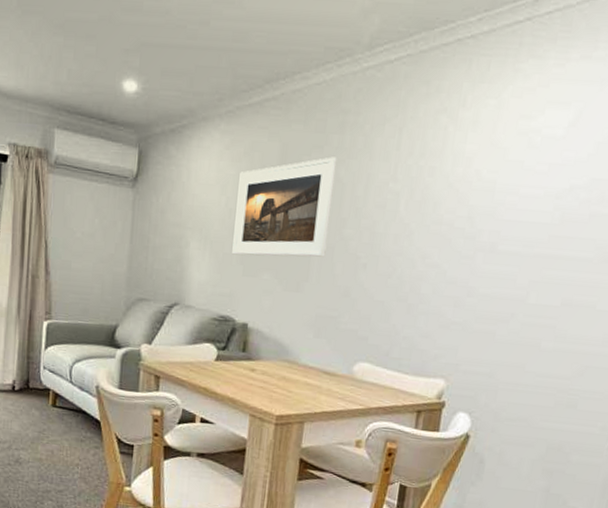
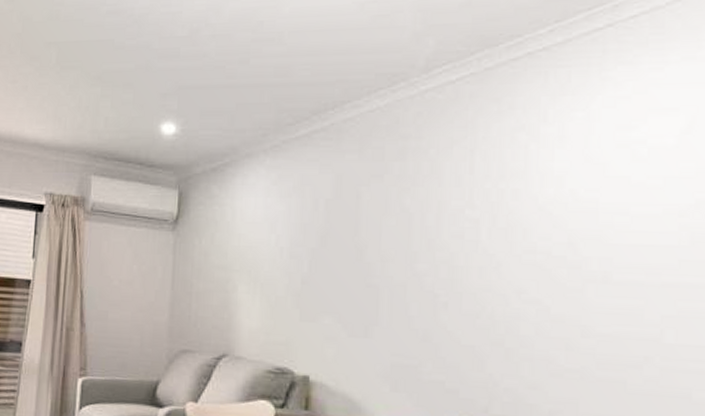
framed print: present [232,157,337,257] -> none [286,185,400,298]

